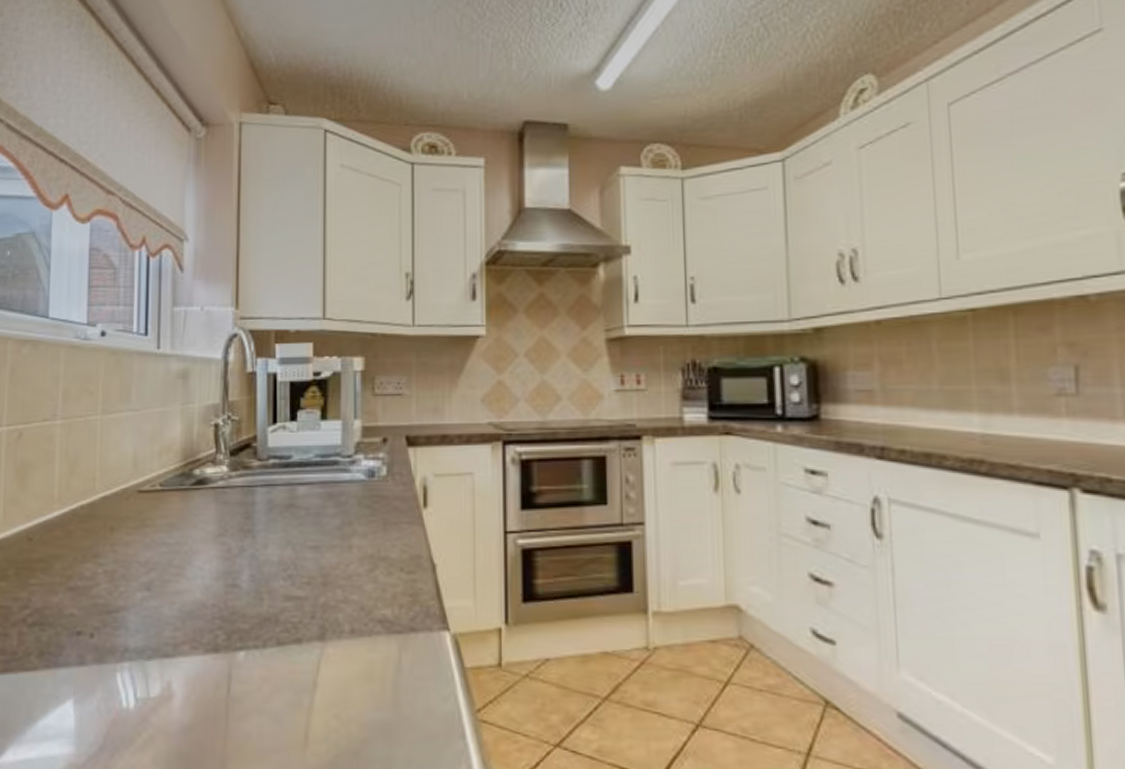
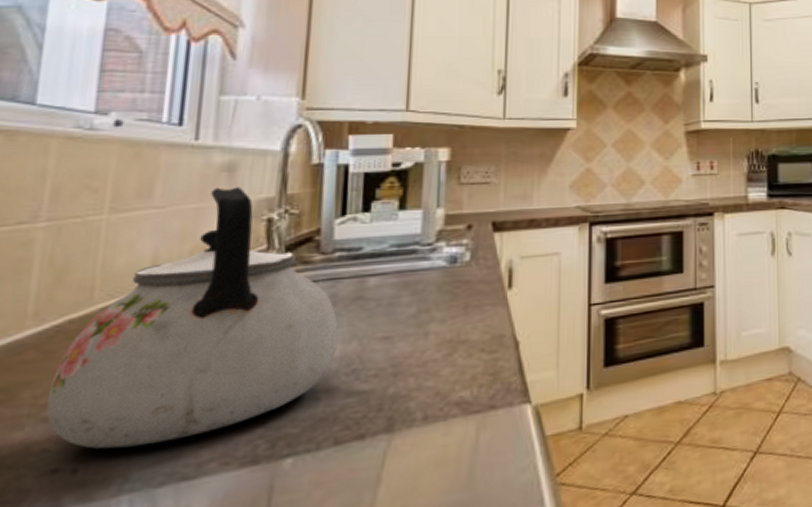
kettle: none [71,393,275,622] -> present [46,187,338,449]

